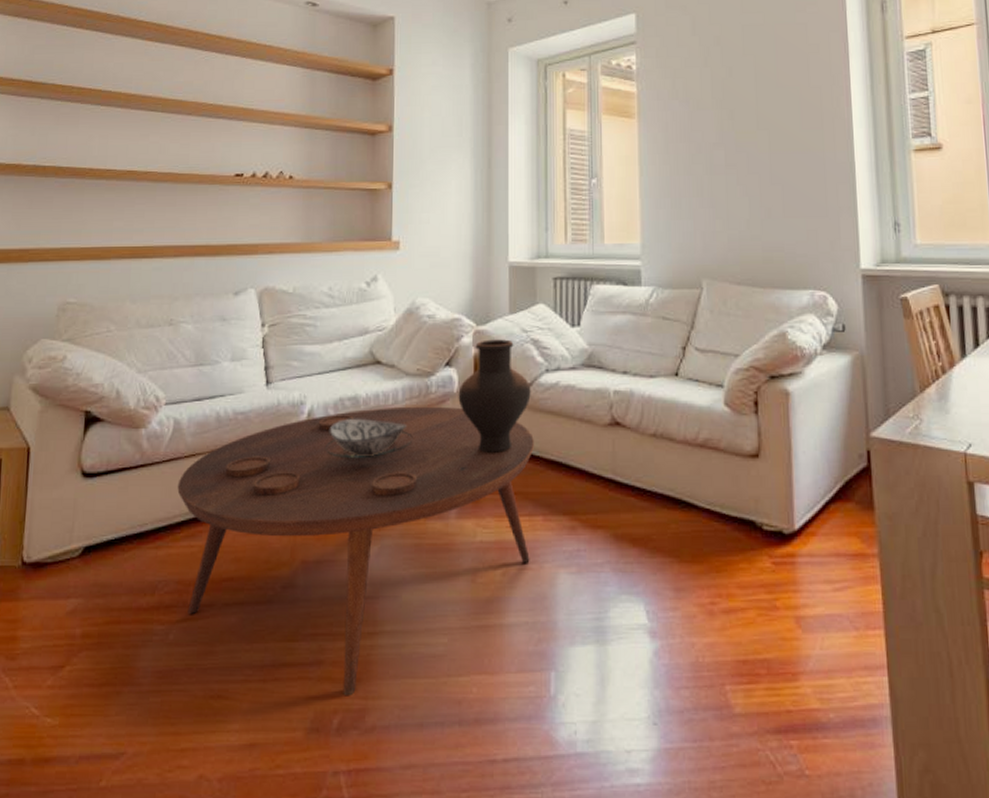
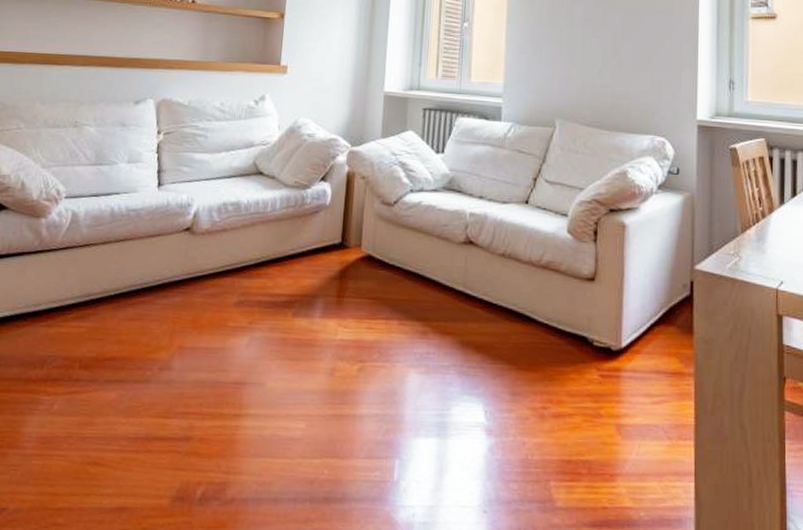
coffee table: present [177,406,534,696] -> none [70,214,395,470]
decorative bowl: present [329,419,406,457] -> none [211,222,282,258]
vase: present [458,339,531,453] -> none [330,159,396,261]

